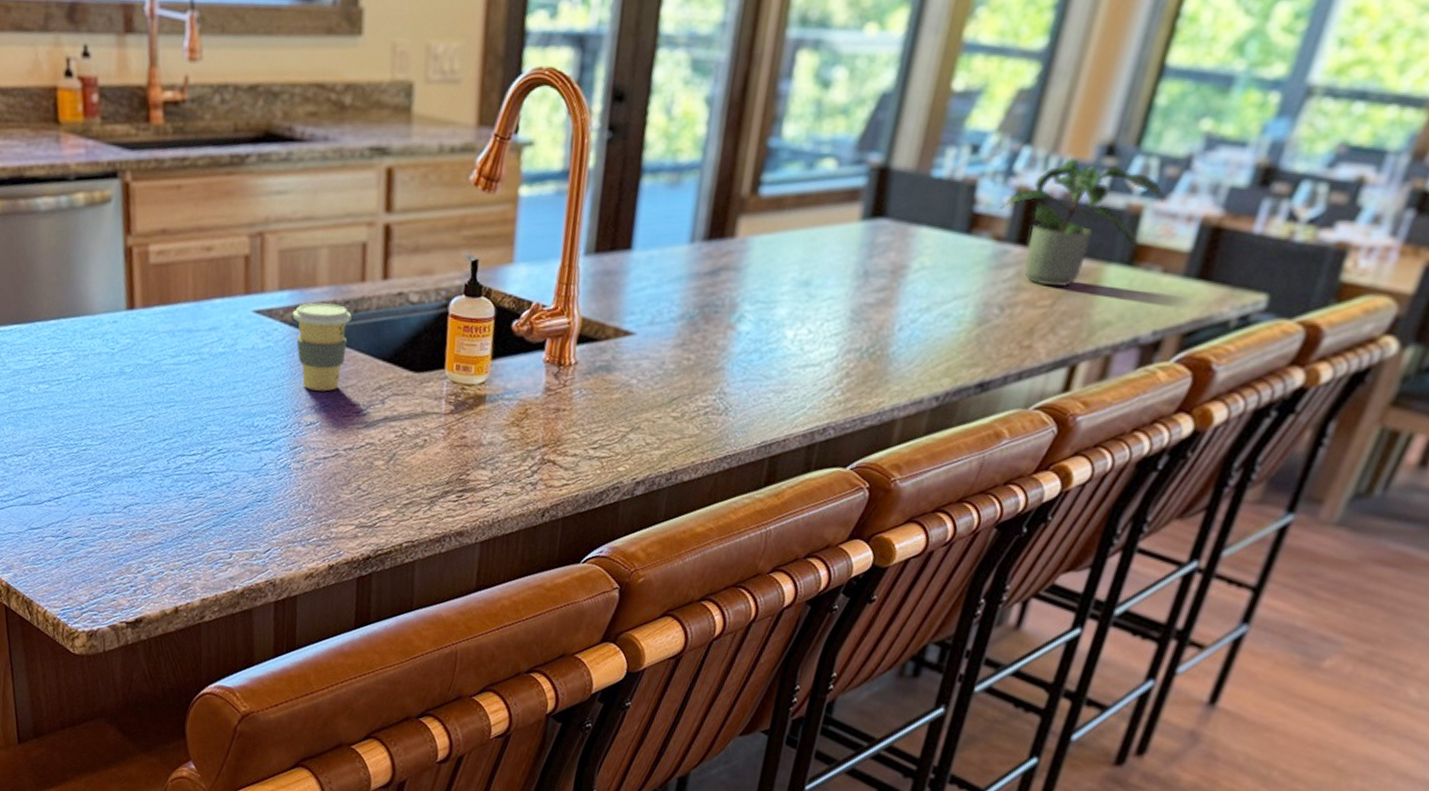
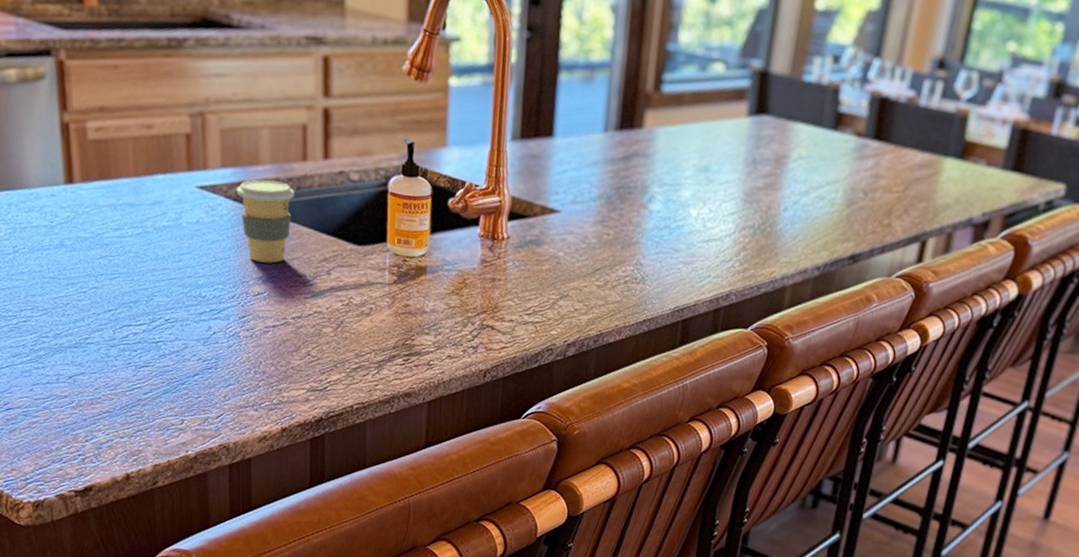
potted plant: present [999,158,1165,287] -> none [858,70,985,175]

